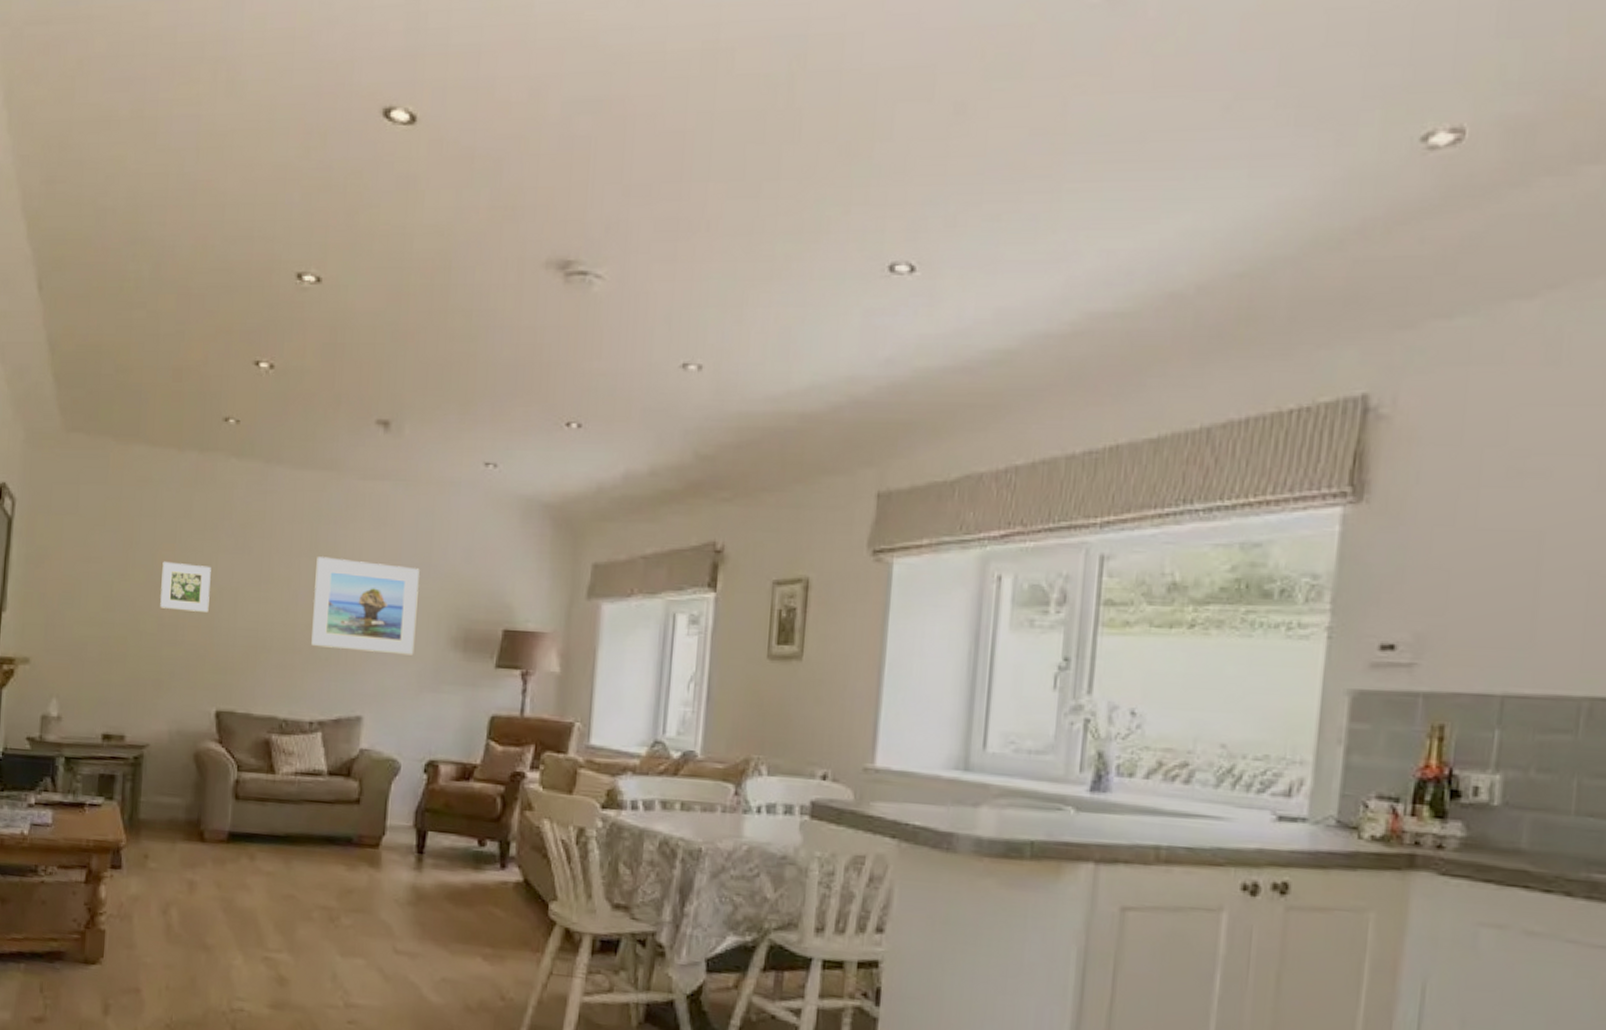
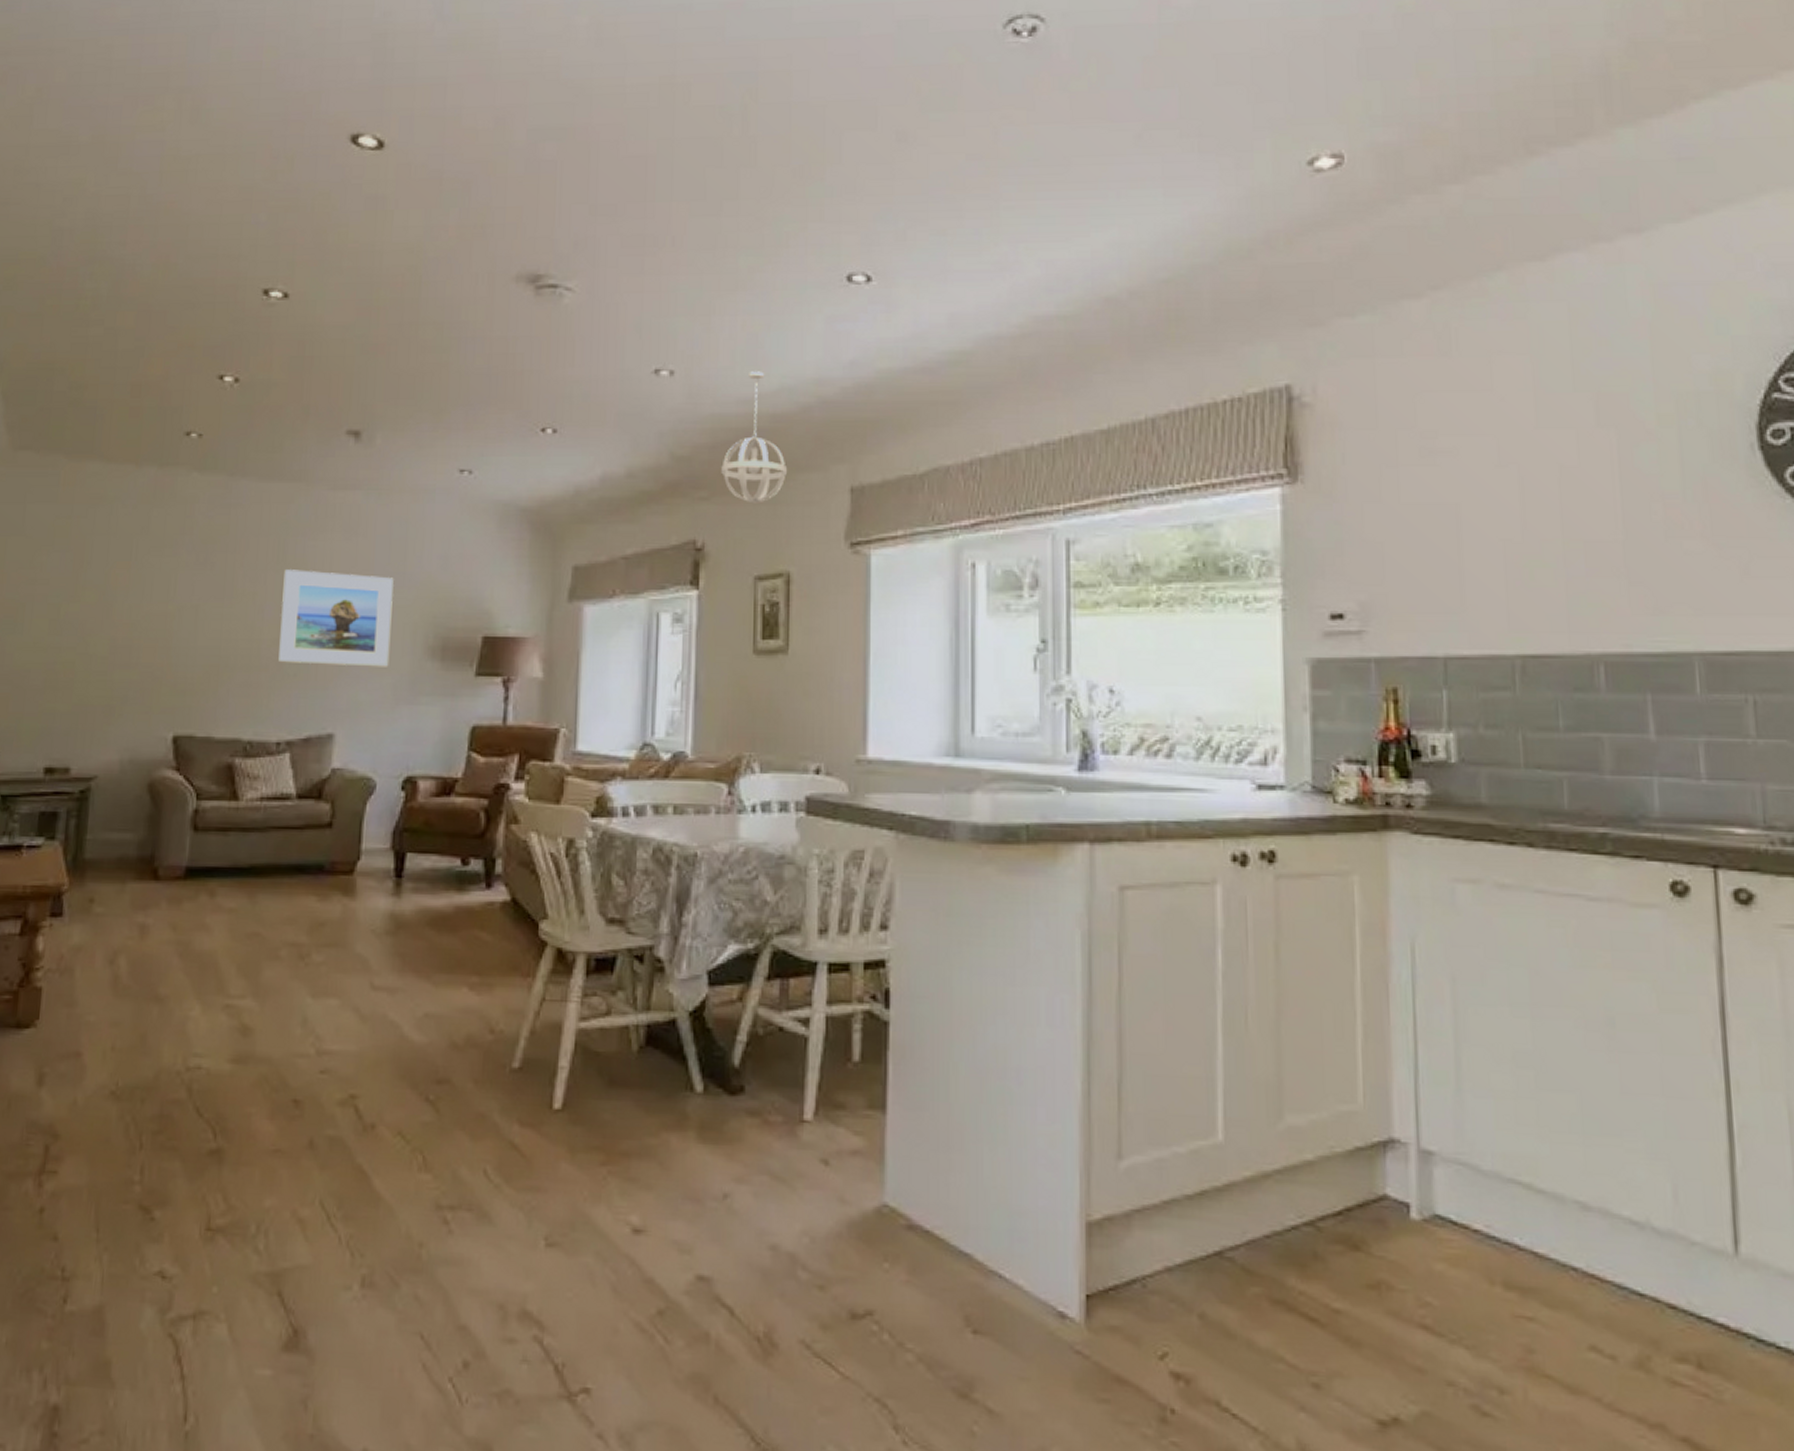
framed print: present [160,561,211,612] -> none [112,580,170,632]
pendant light: none [745,367,813,506] -> present [721,371,787,504]

